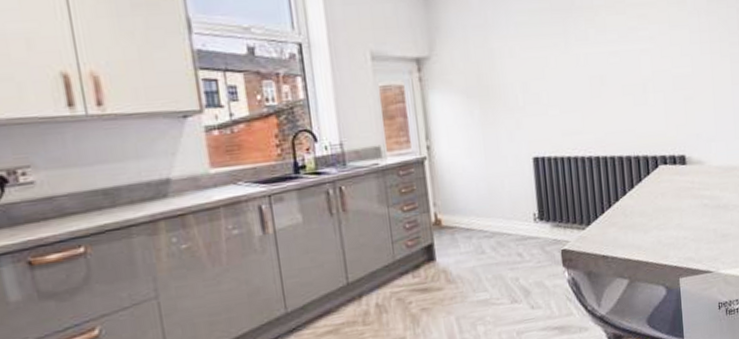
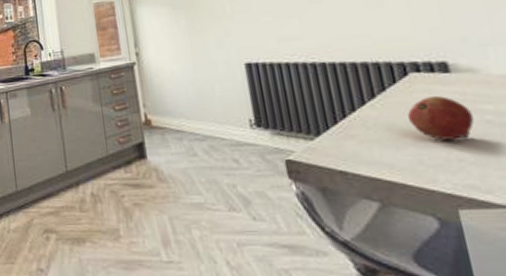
fruit: none [654,185,697,223] -> present [407,96,475,140]

